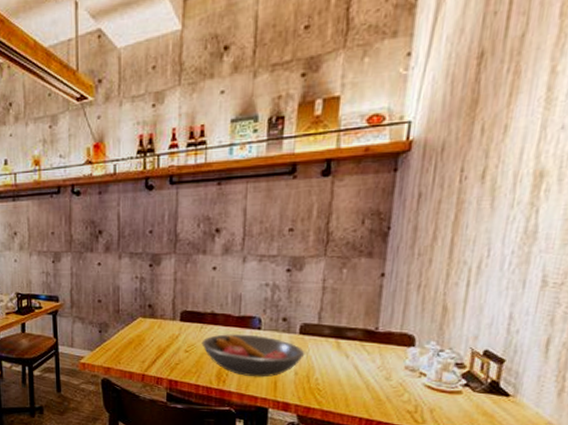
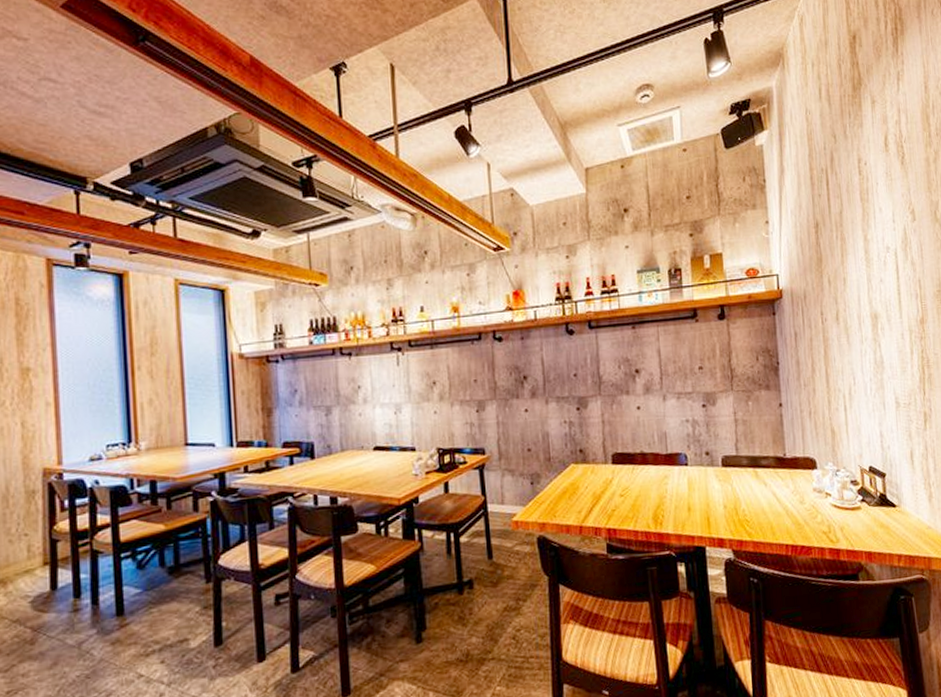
fruit bowl: present [201,334,305,378] -> none [635,471,730,516]

